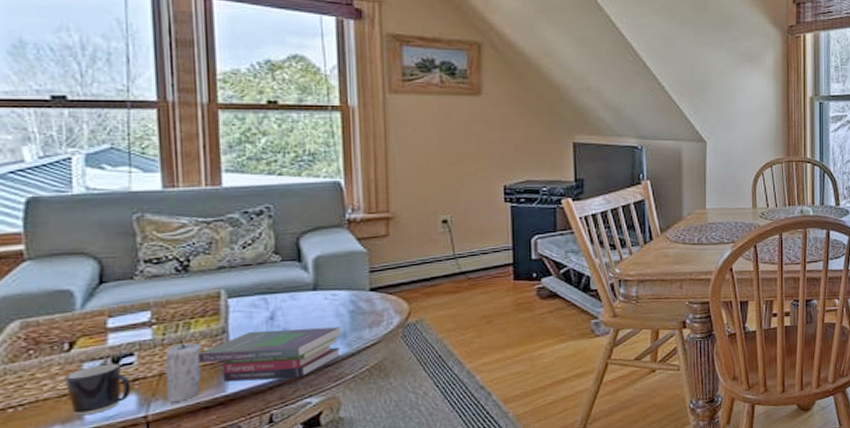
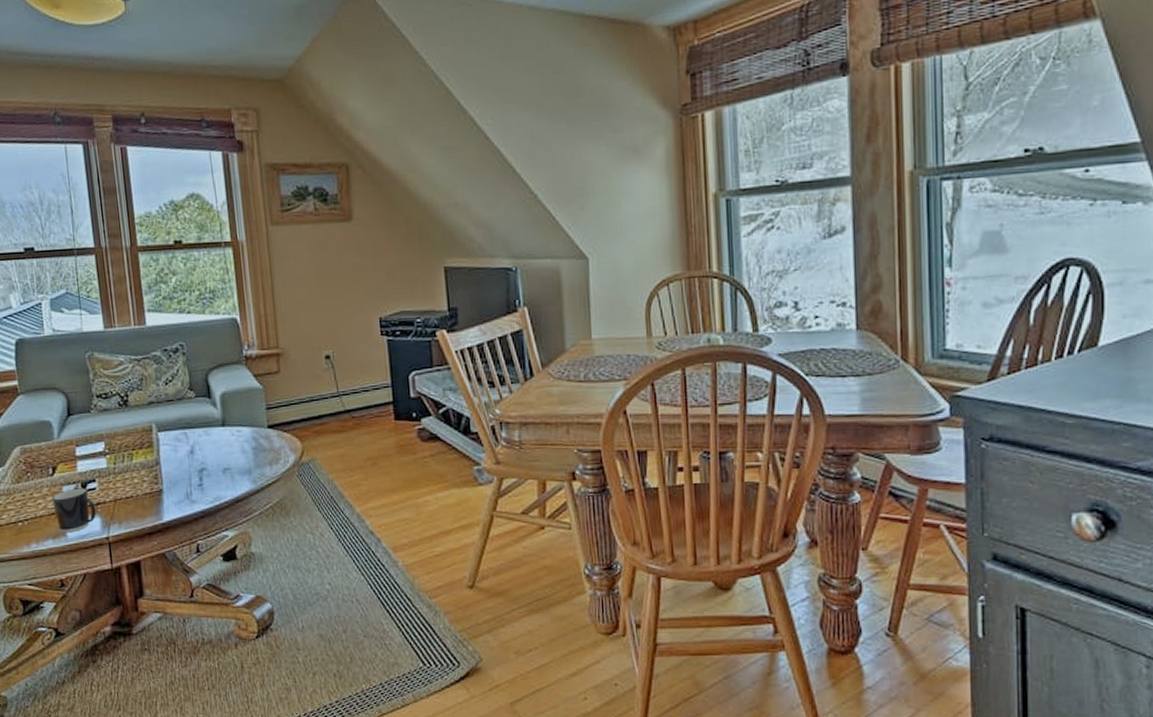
candle: present [165,337,202,403] -> none [117,467,144,527]
books: present [198,327,341,382] -> none [140,463,248,511]

